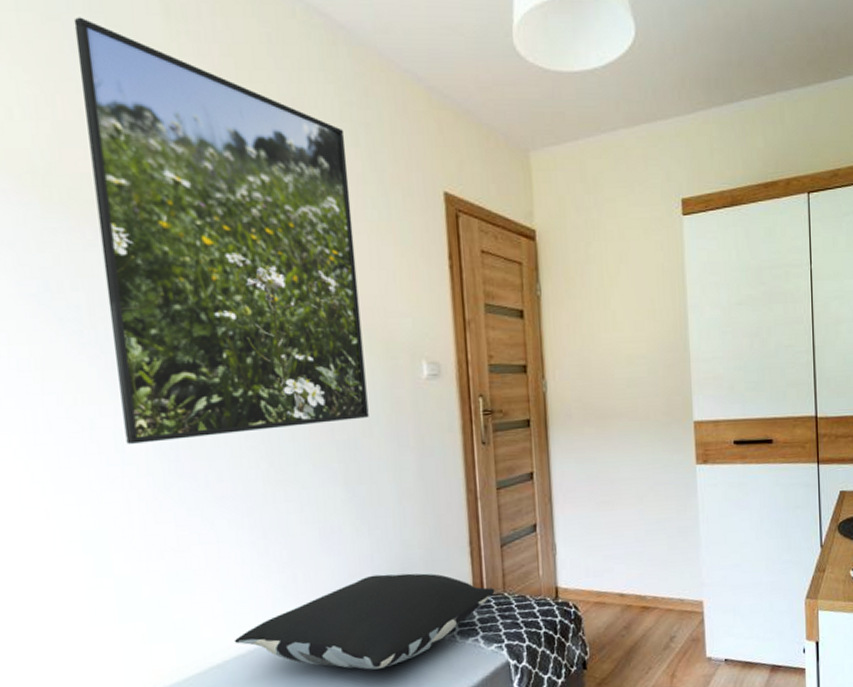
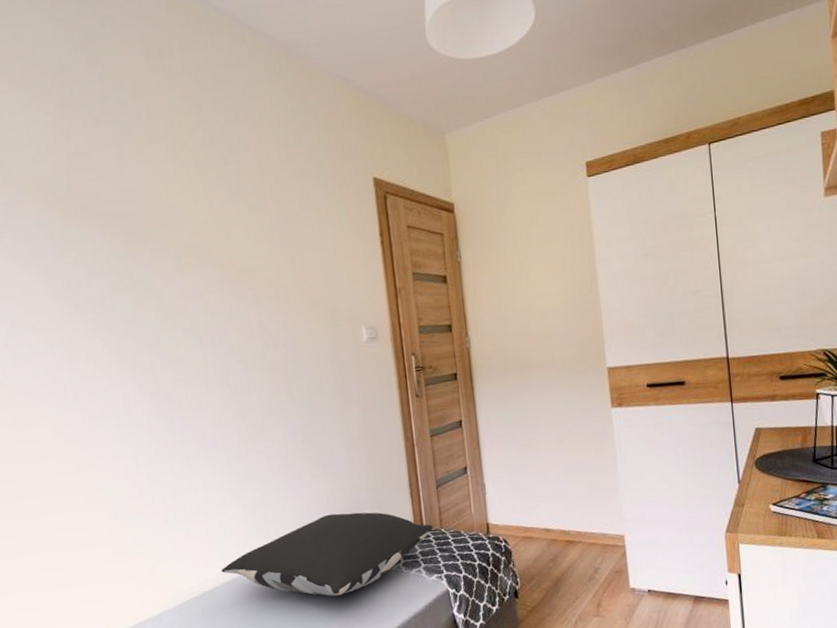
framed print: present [73,17,369,444] -> none [79,65,320,409]

